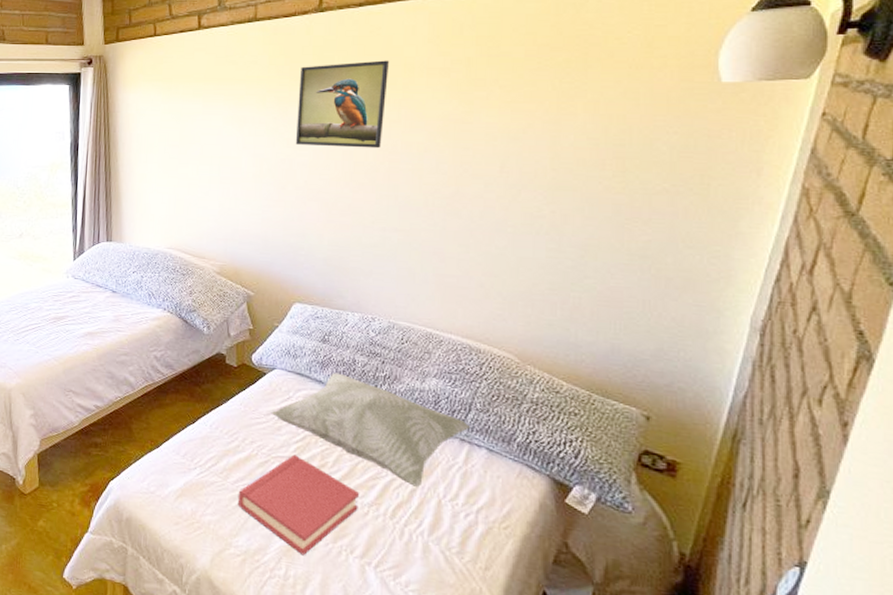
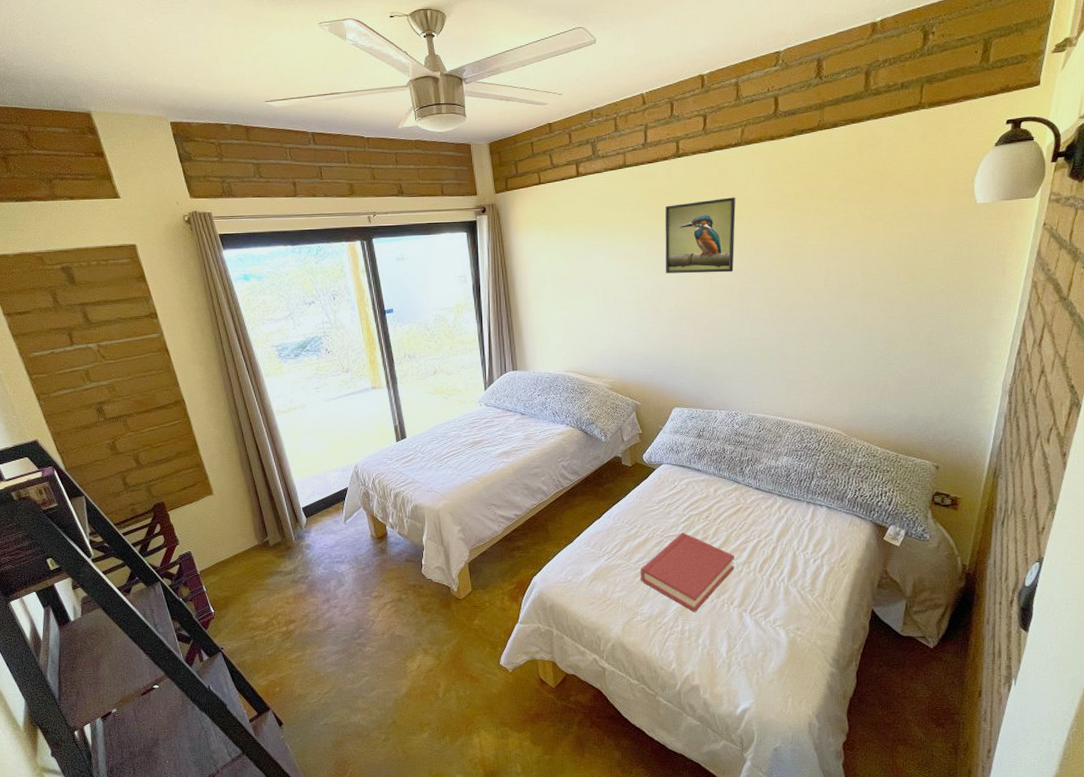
decorative pillow: present [272,372,470,488] -> none [662,461,813,545]

